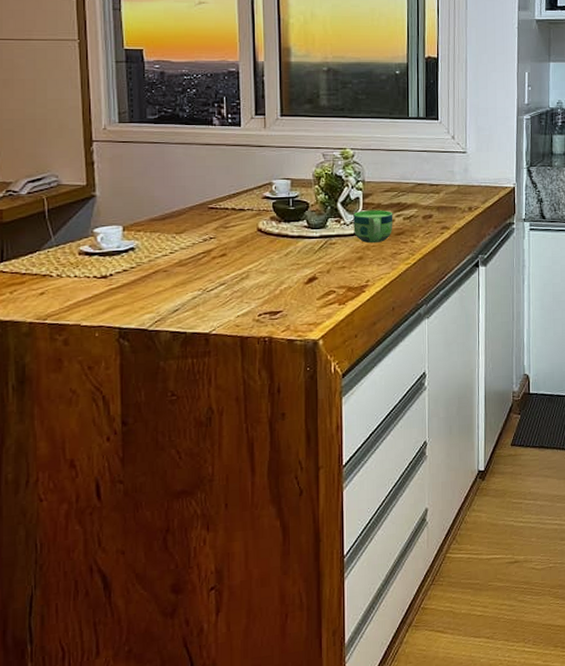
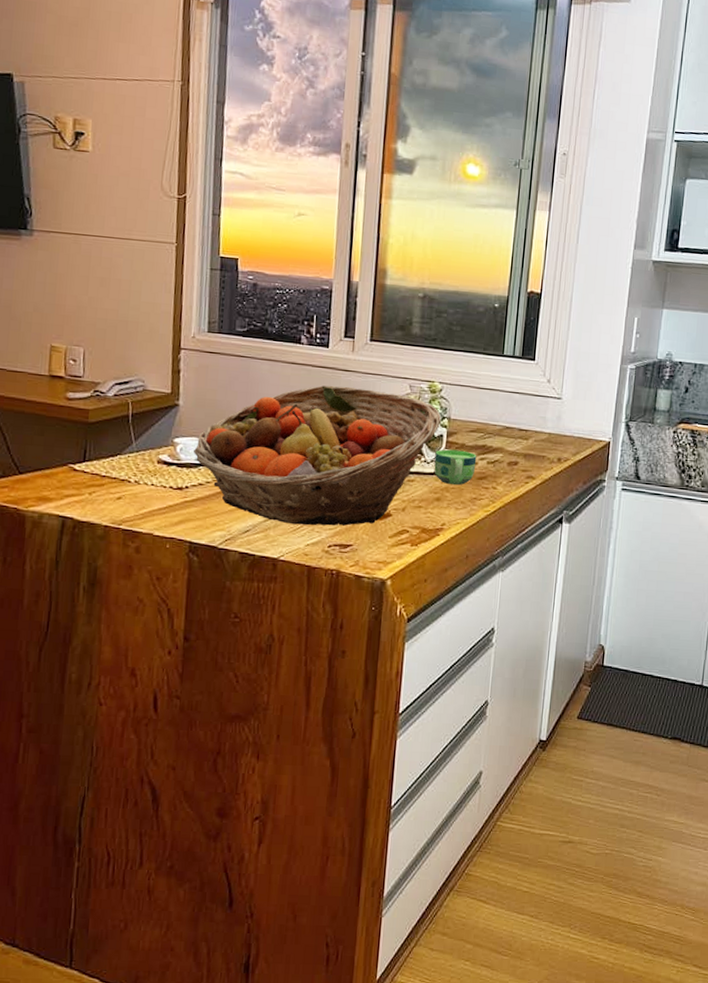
fruit basket: none [115,161,355,299] -> present [194,385,441,526]

